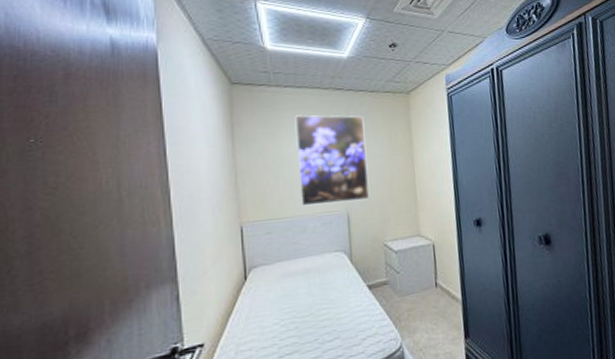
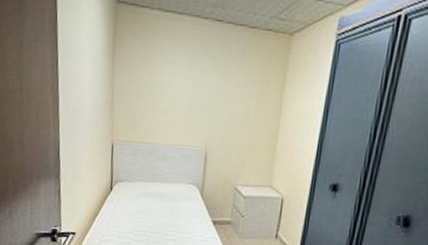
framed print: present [295,115,369,207] -> none [166,43,239,142]

